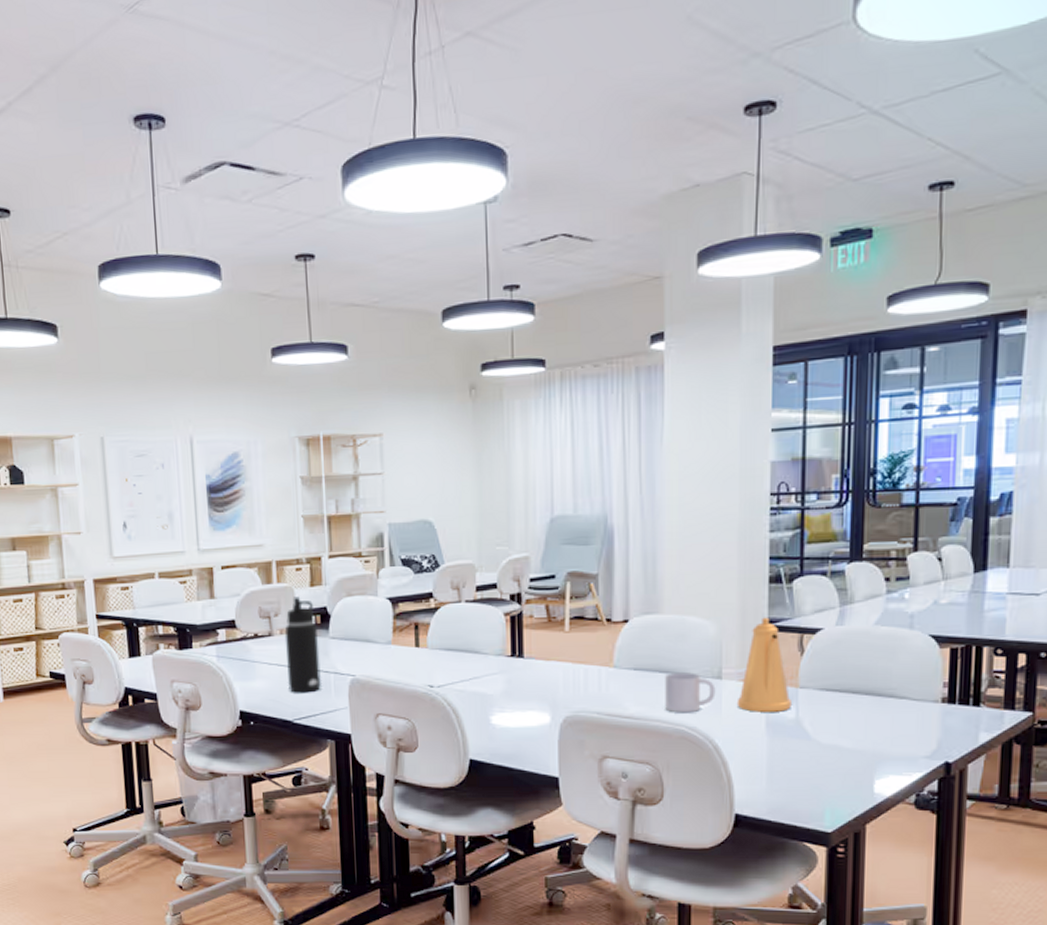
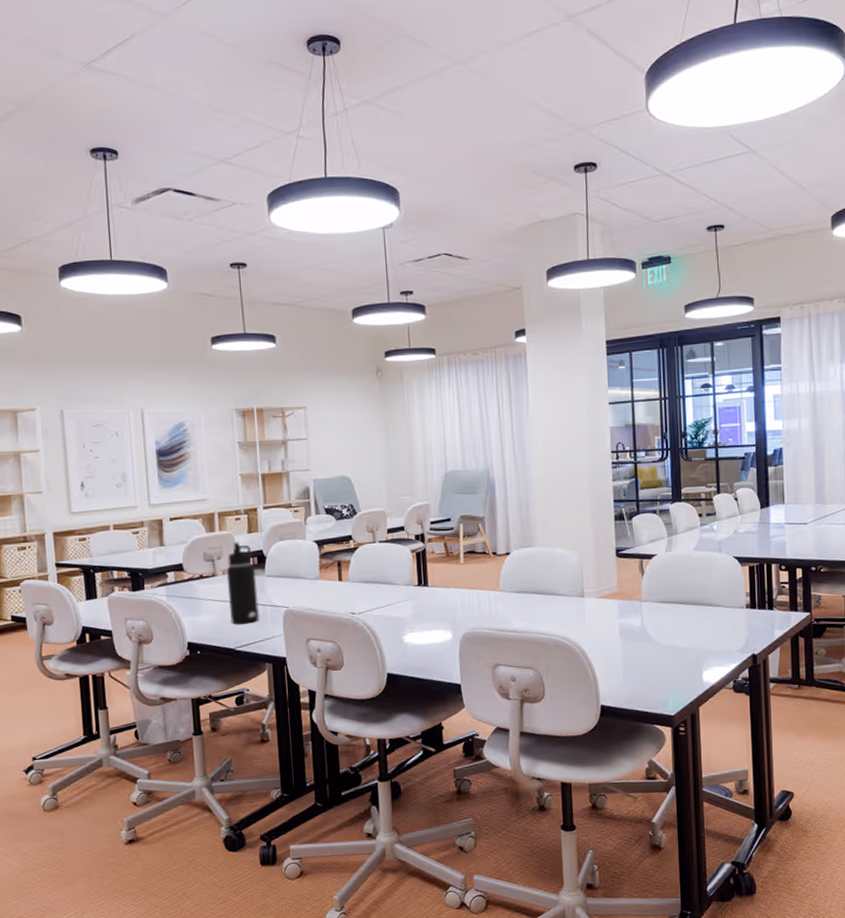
mug: present [665,672,716,713] -> none [541,593,580,626]
coffee pot: present [736,617,793,712] -> none [596,547,639,623]

